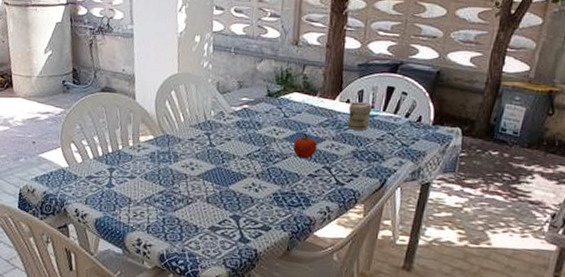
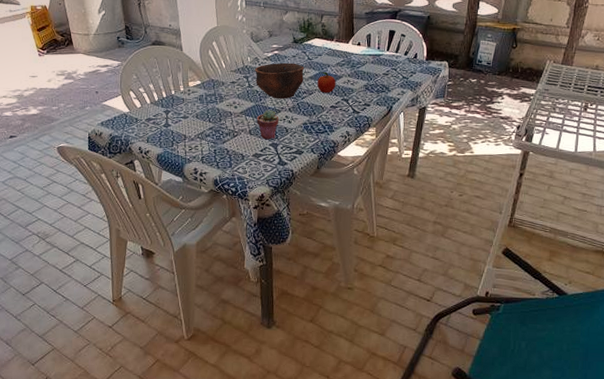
potted succulent: none [216,174,244,211] -> present [256,110,279,140]
bowl: none [218,119,278,163] -> present [255,62,304,99]
jar: present [347,101,373,131] -> none [360,43,379,68]

